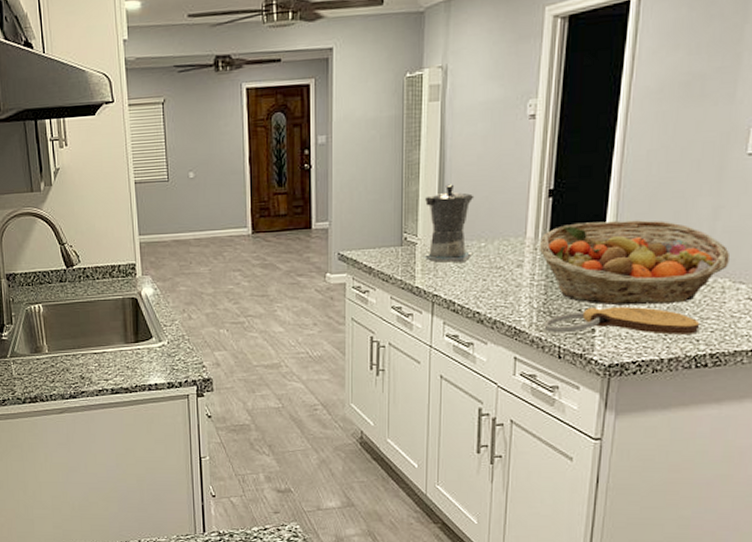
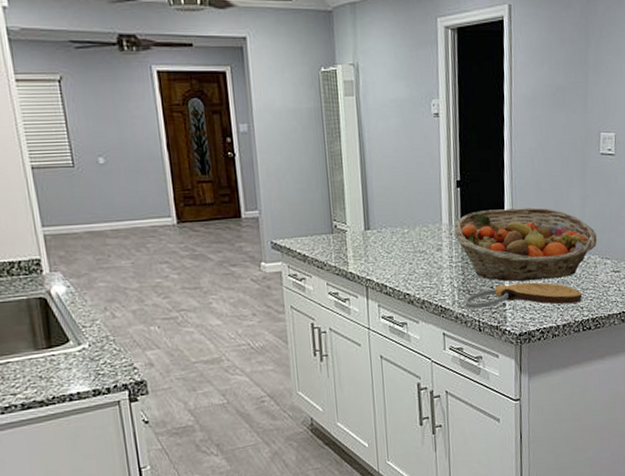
coffee maker: present [423,184,474,263] -> none [350,174,397,249]

